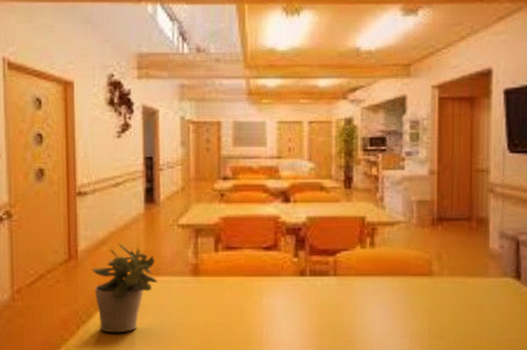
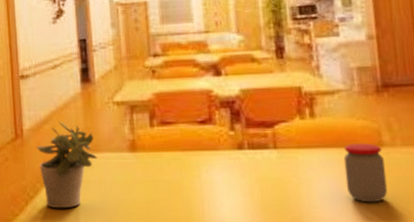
jar: none [396,272,432,327] -> present [343,143,388,203]

